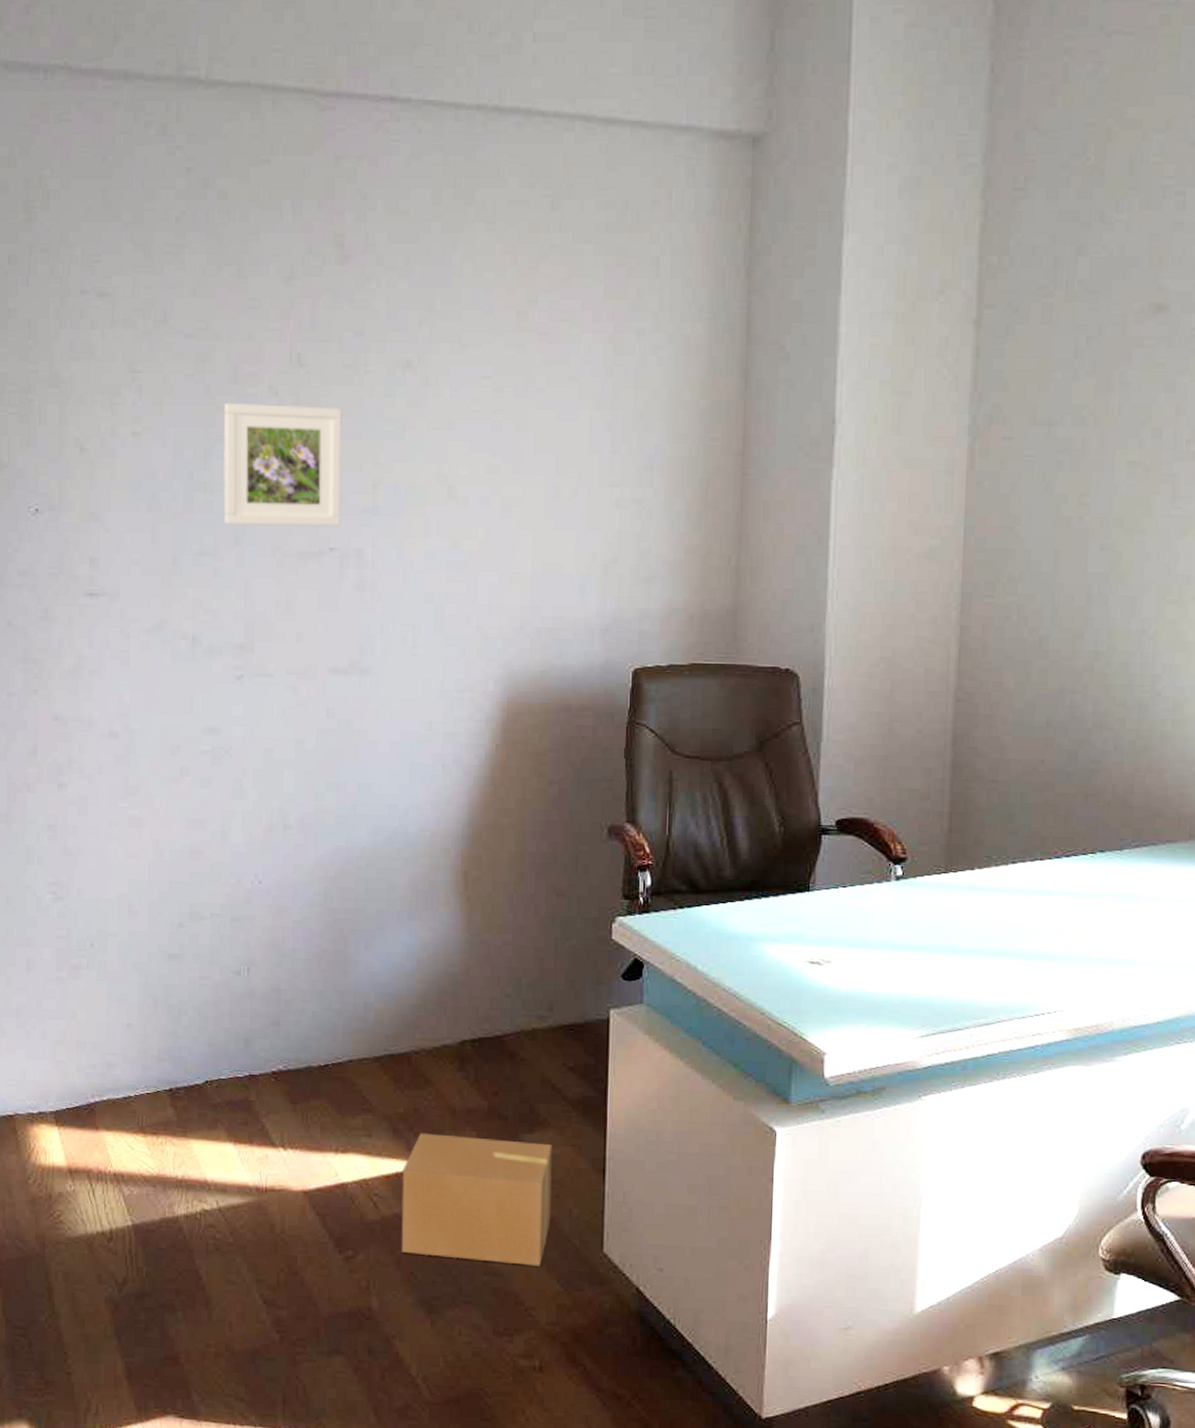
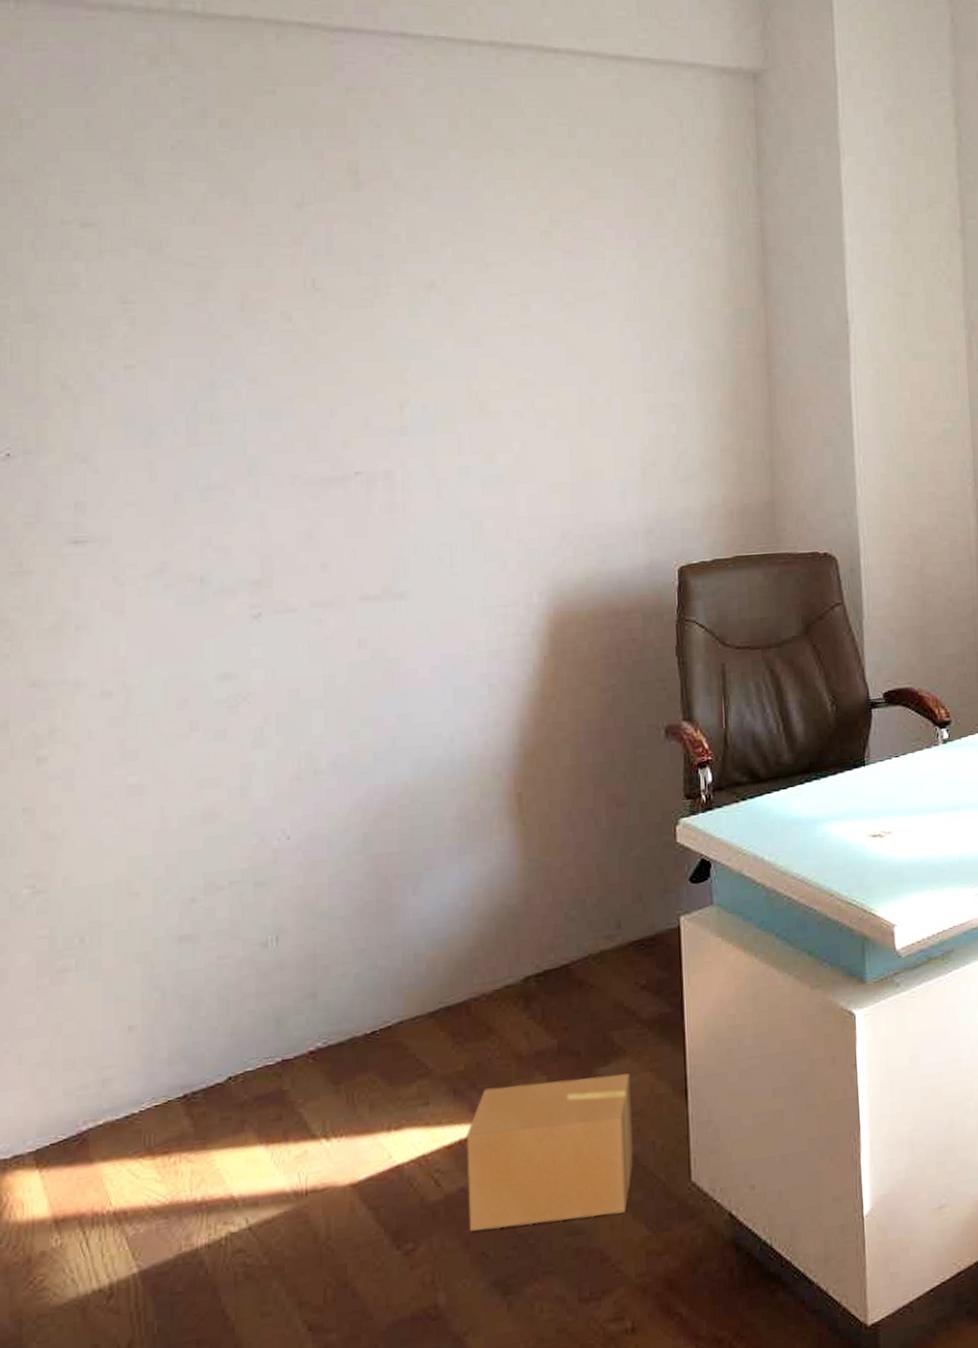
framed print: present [223,402,343,526] -> none [230,329,367,456]

